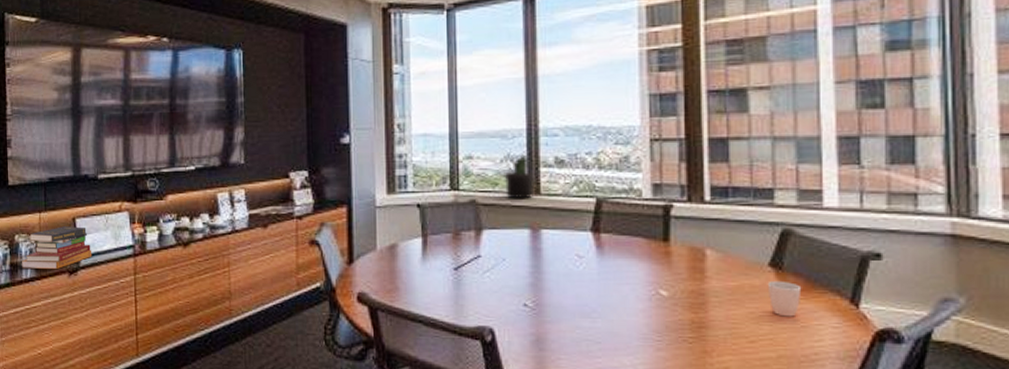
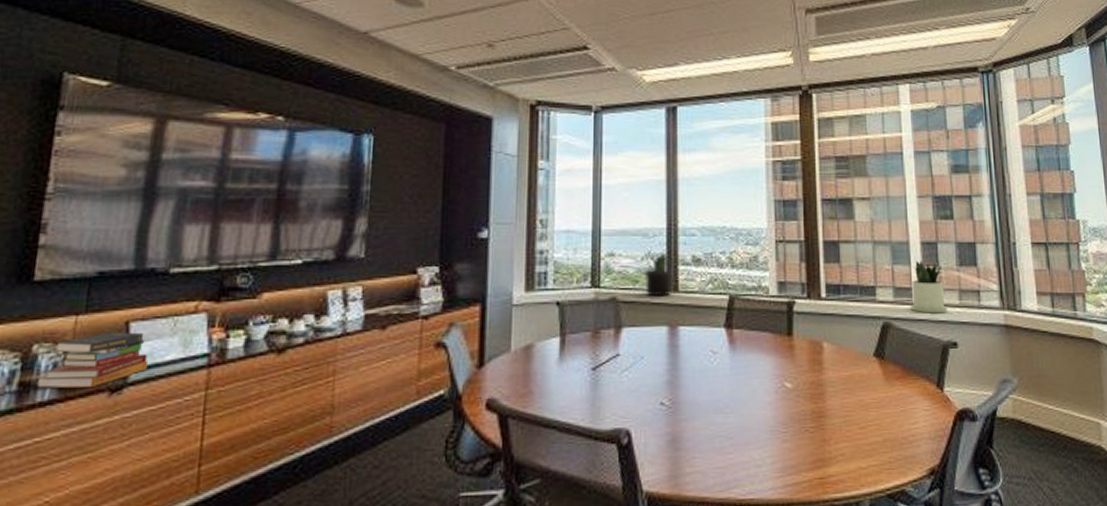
cup: present [767,280,802,317] -> none [873,369,900,403]
planter: none [819,158,871,220] -> present [910,260,948,314]

